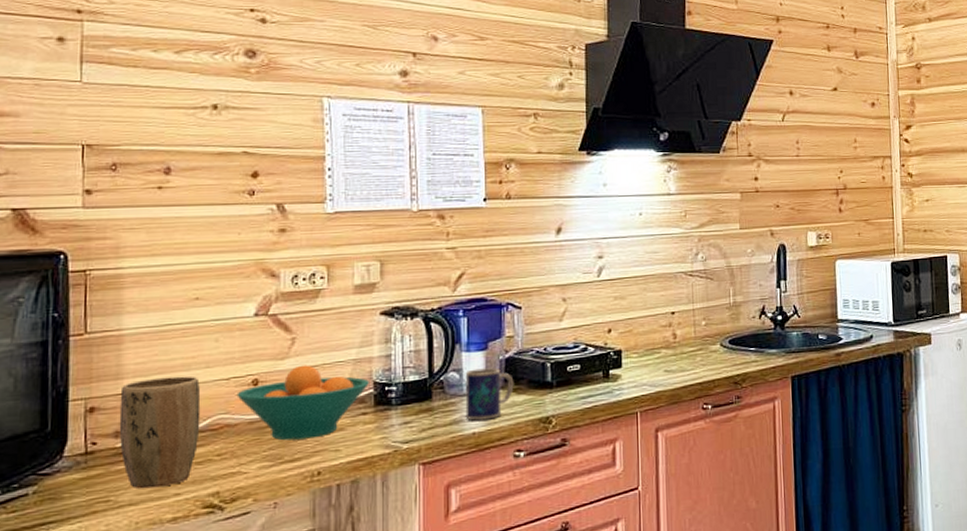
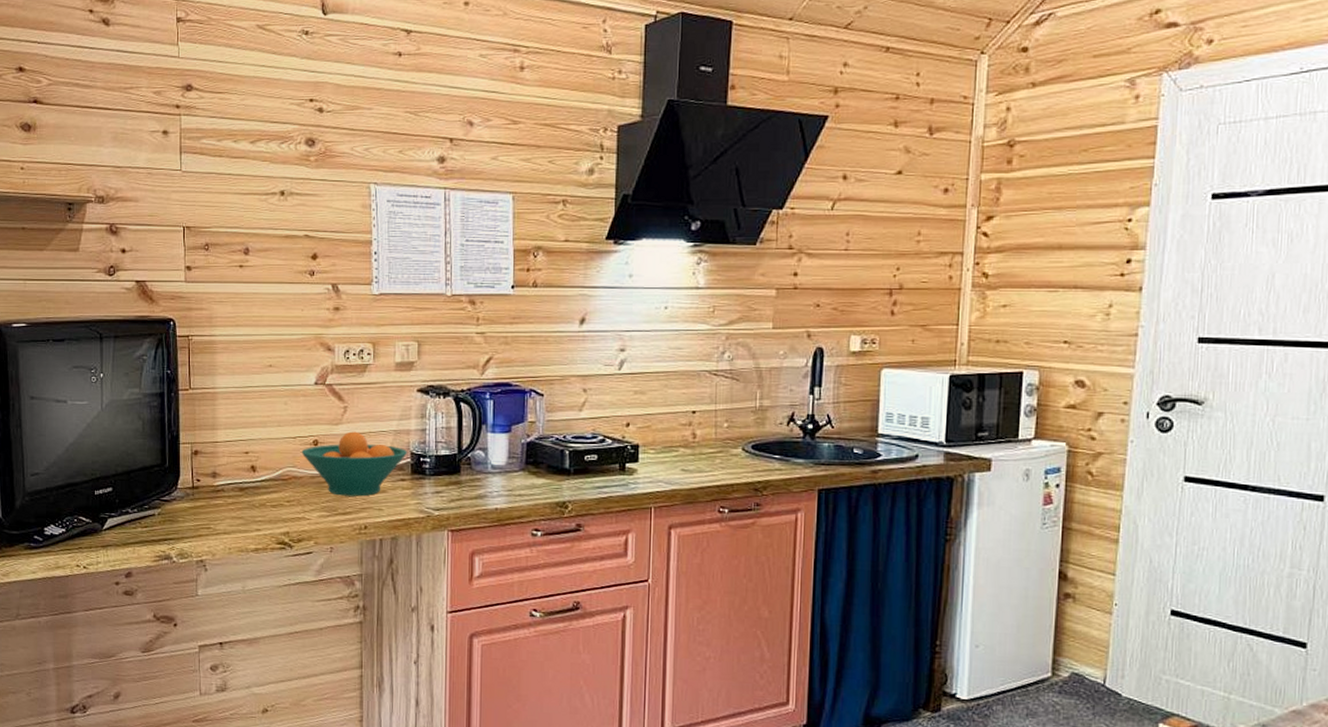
plant pot: present [119,376,201,489] -> none [215,431,274,522]
mug: present [465,367,514,421] -> none [489,449,534,498]

